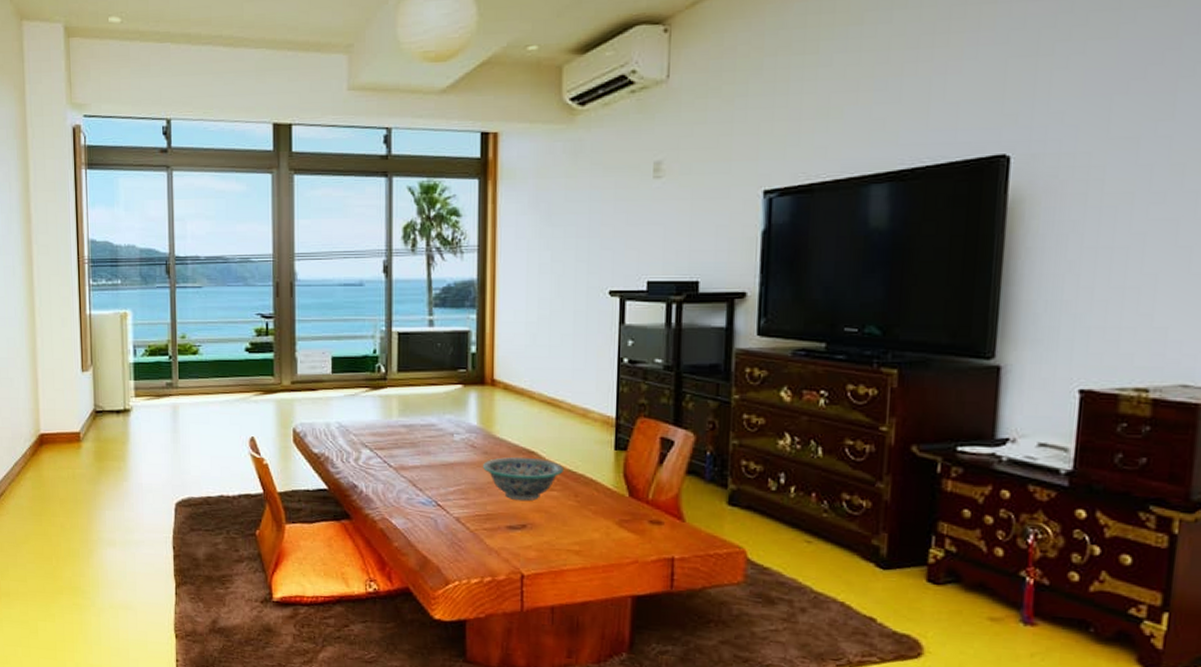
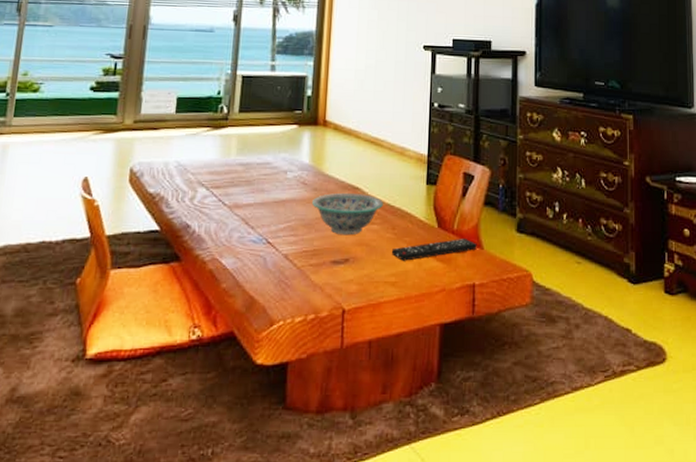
remote control: none [575,508,677,530] -> present [392,237,477,261]

